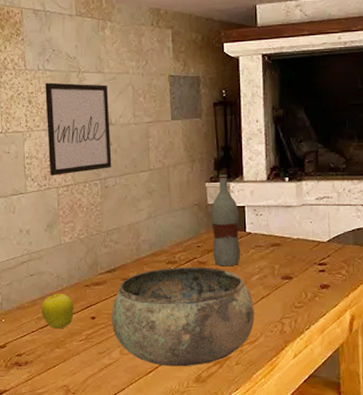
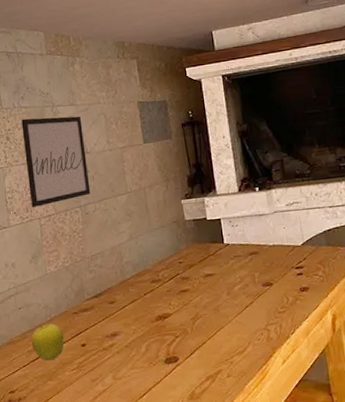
bowl: present [112,266,254,367] -> none [101,282,241,387]
bottle: present [211,174,241,267] -> none [189,190,222,280]

